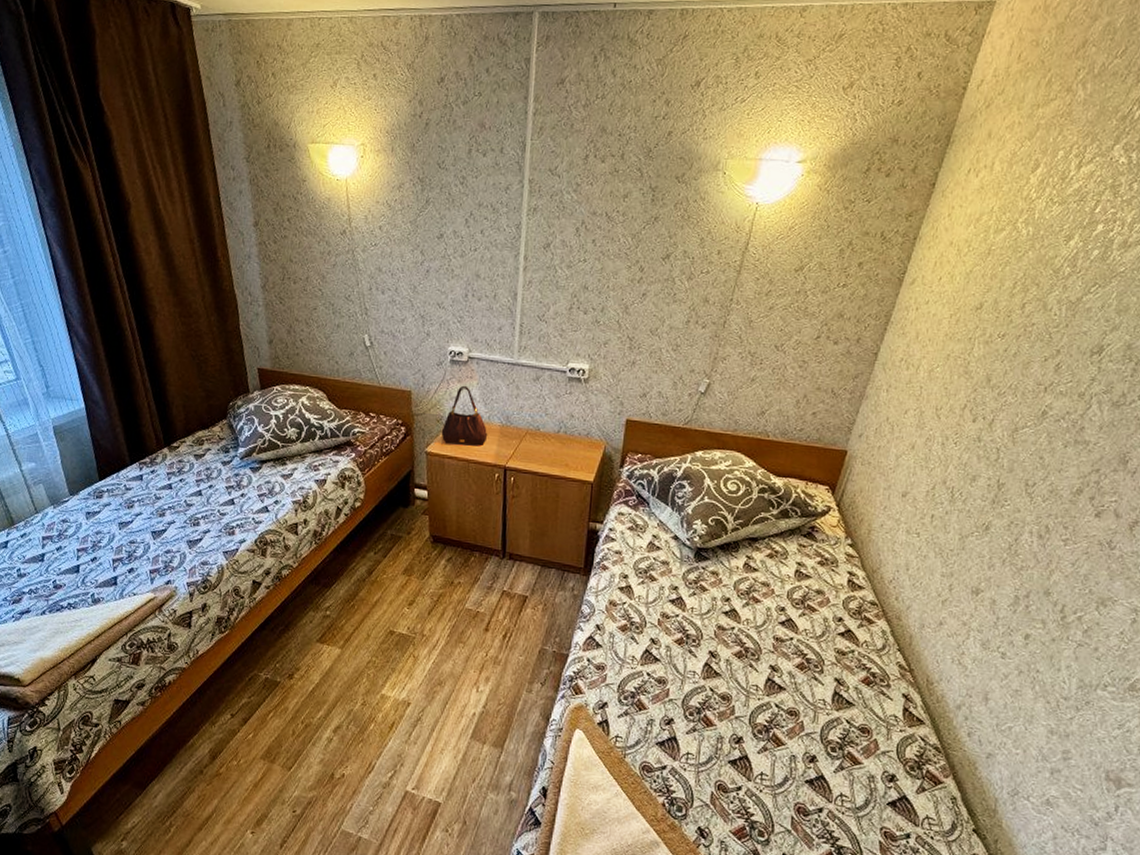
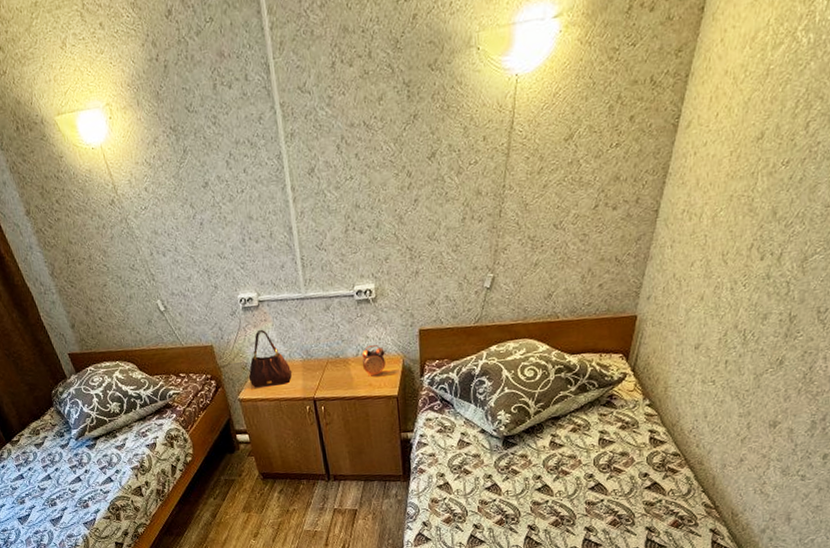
alarm clock: none [561,425,588,458] -> present [362,345,386,377]

